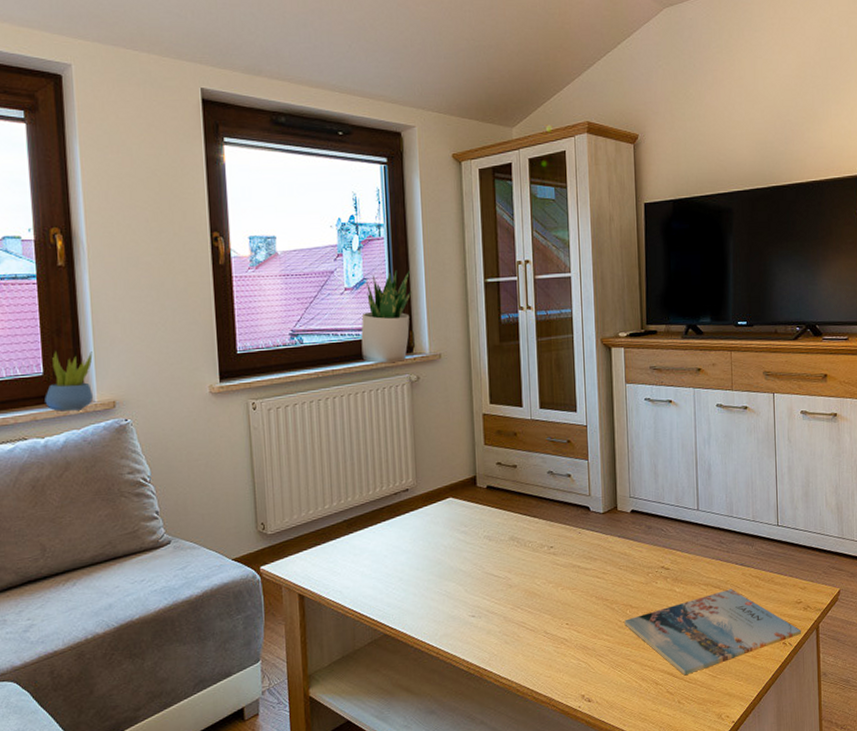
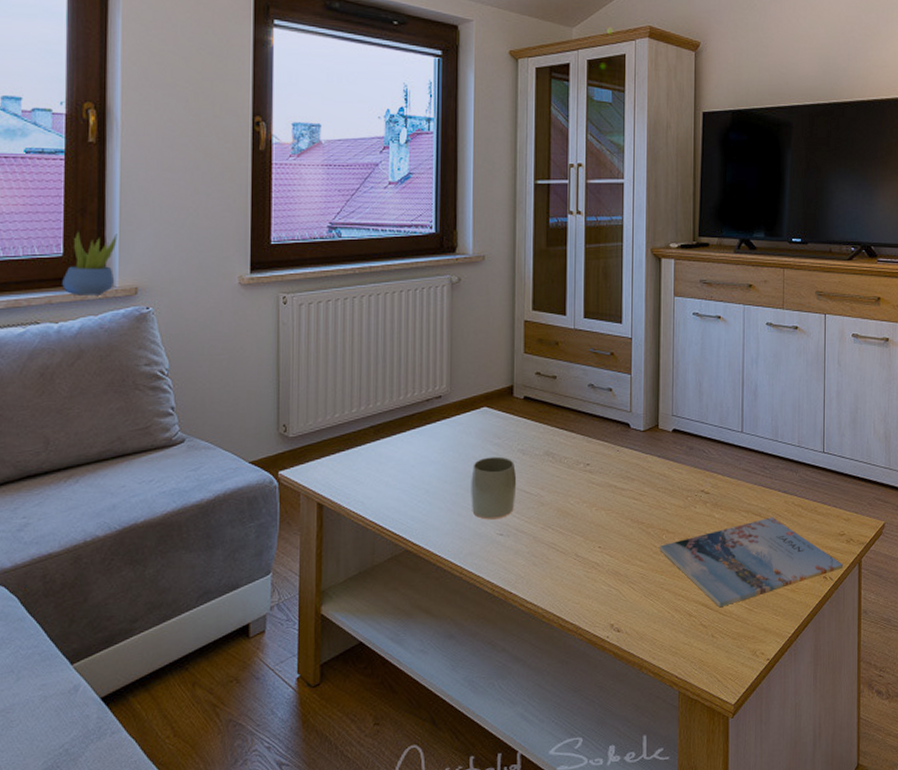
planter: present [361,270,412,364] -> none [402,166,459,263]
mug: none [441,543,485,603] -> present [471,456,517,520]

